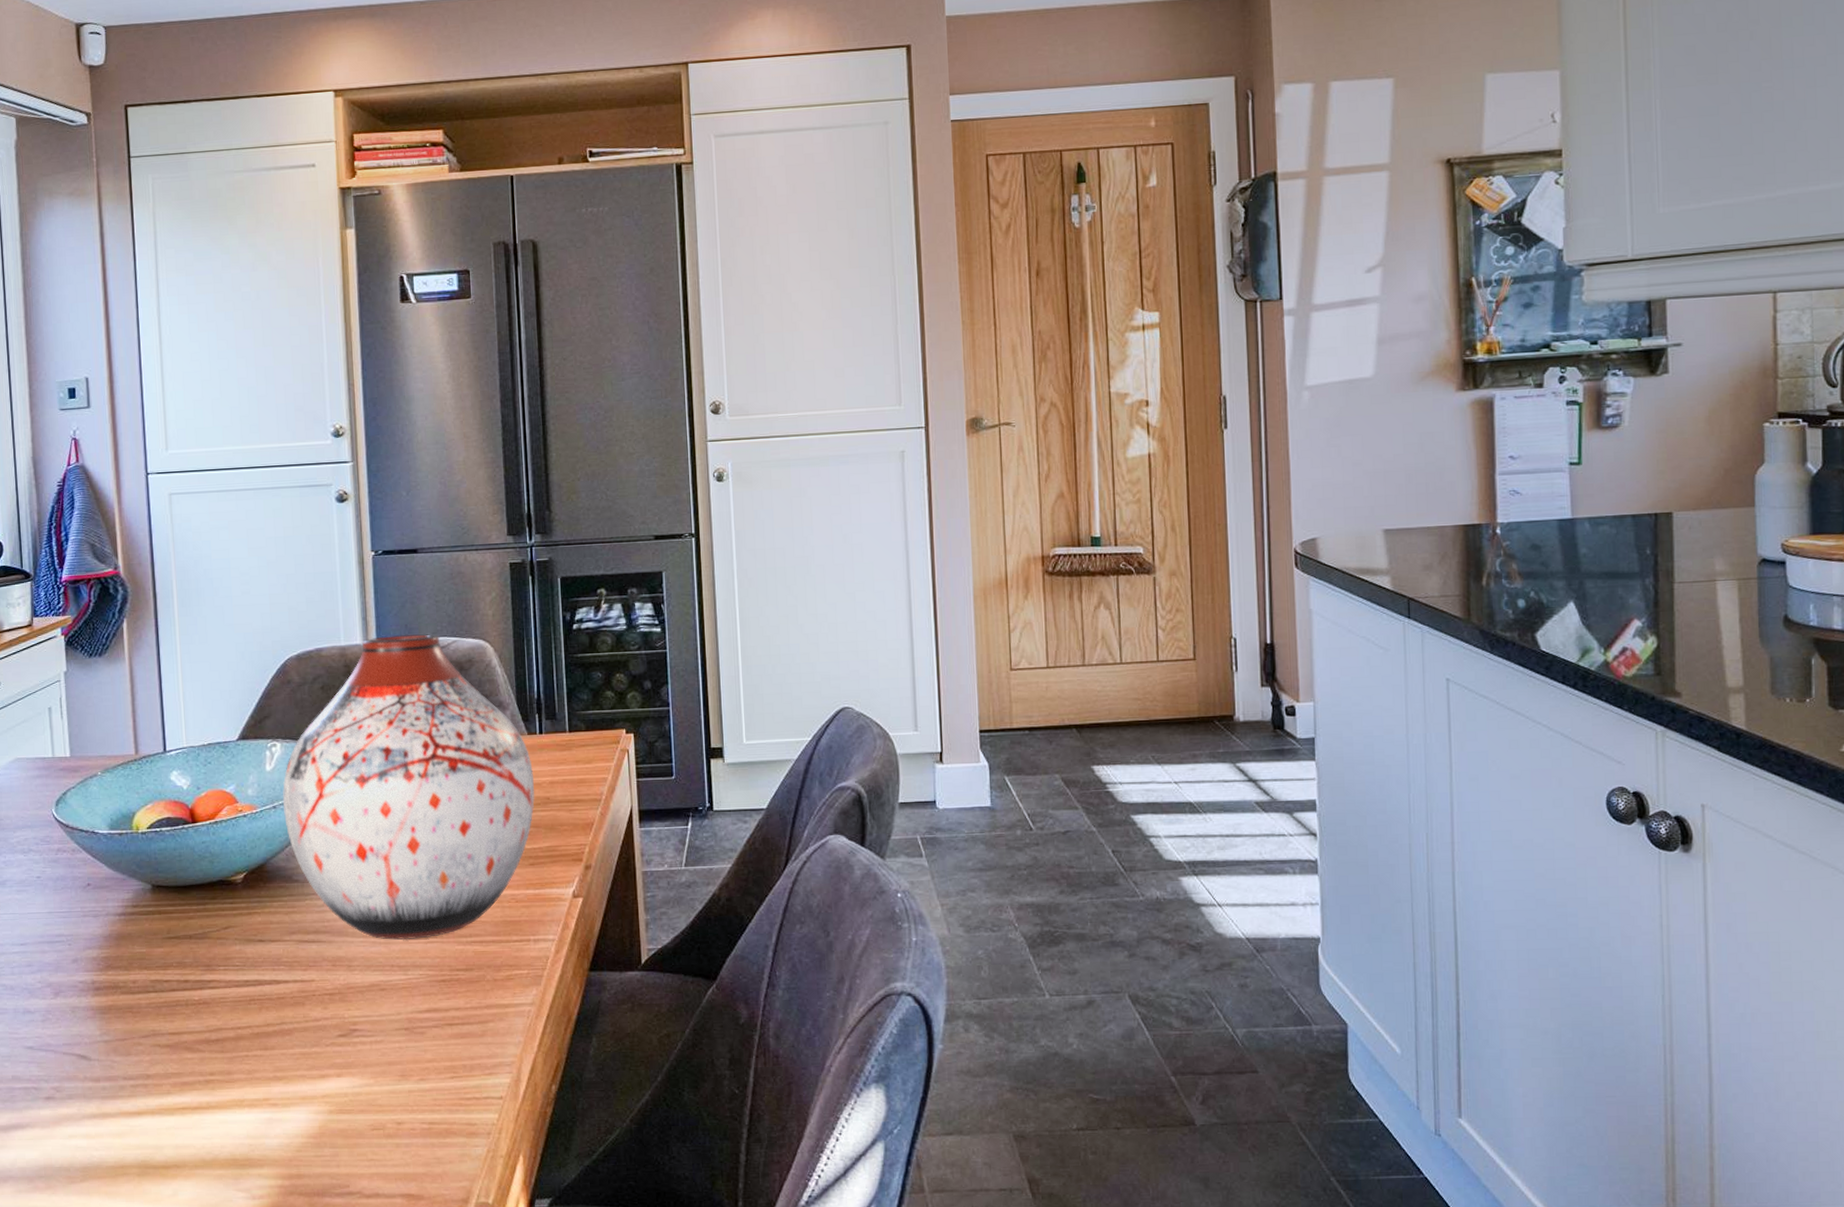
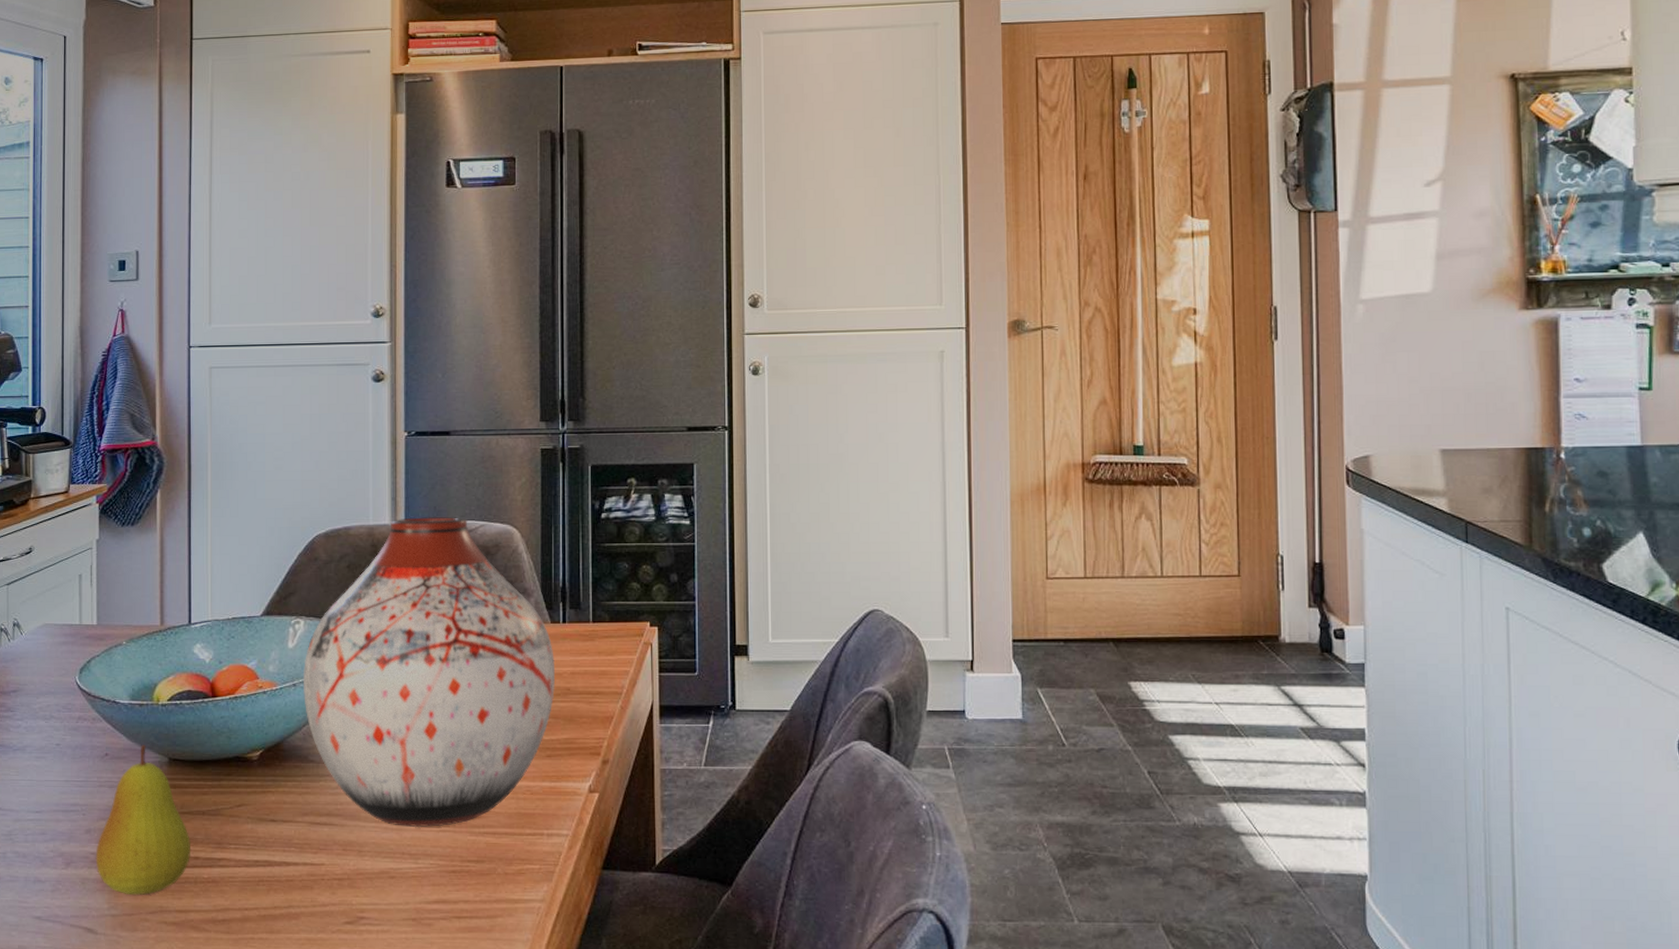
fruit: none [84,873,181,1021] -> present [95,745,191,896]

